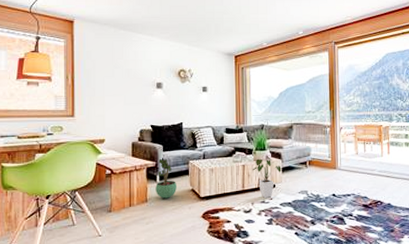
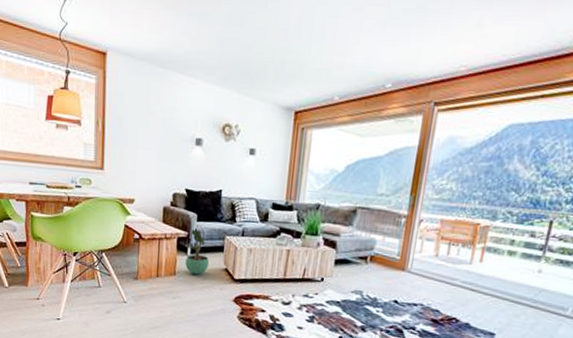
house plant: present [253,156,282,198] -> none [298,243,335,292]

